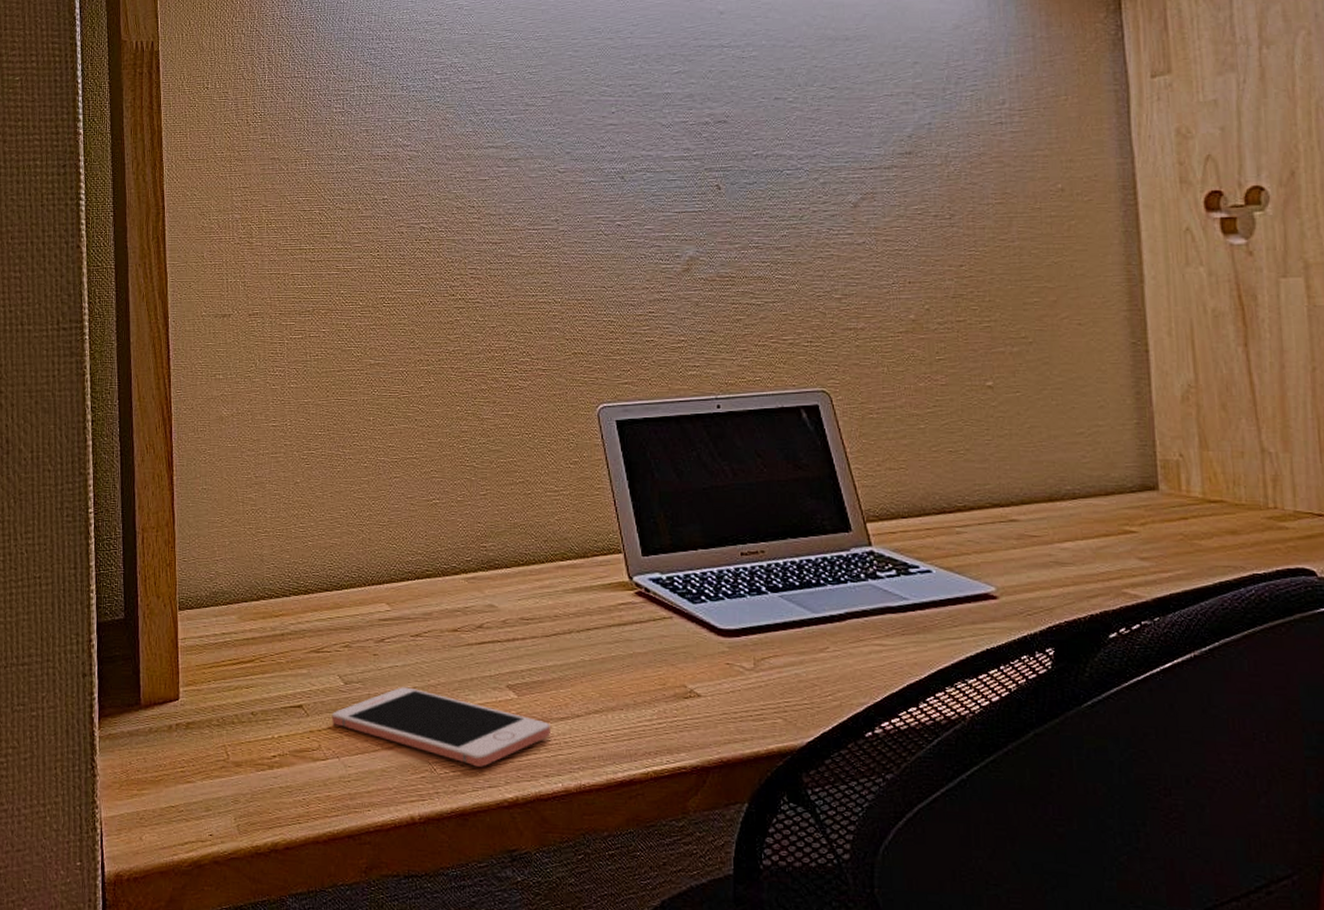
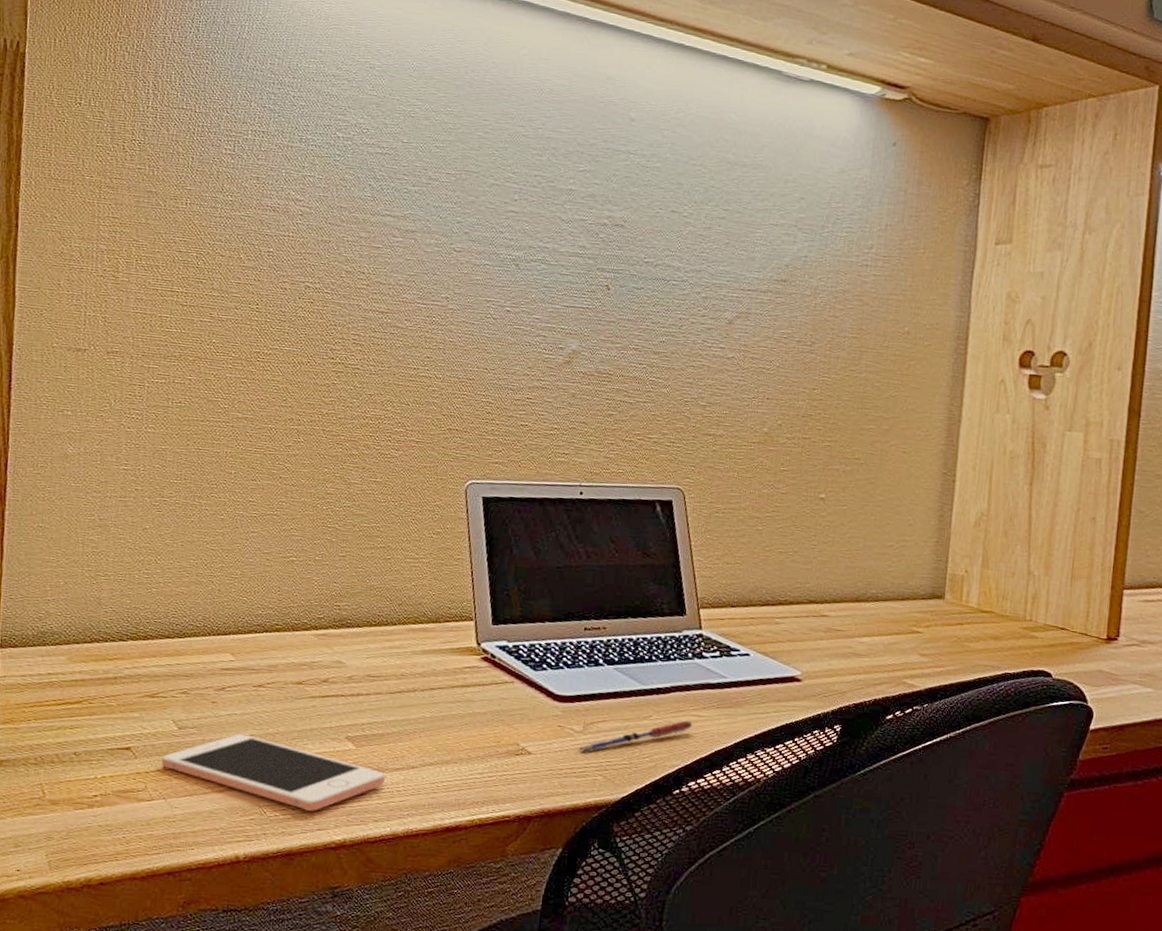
pen: none [751,651,877,692] -> present [578,720,693,752]

